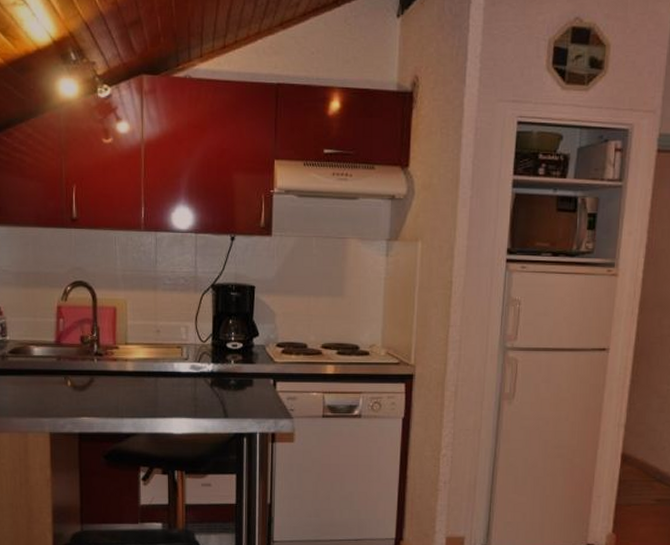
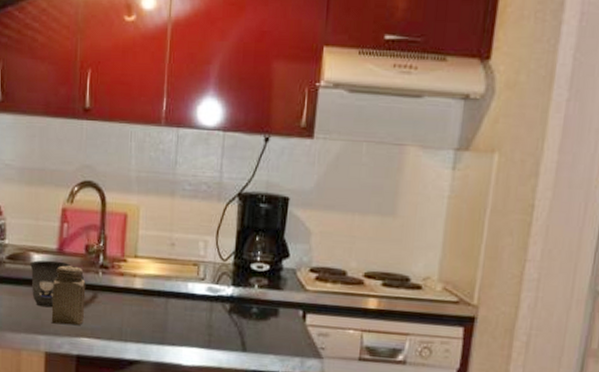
mug: none [31,352,81,393] -> present [30,260,84,308]
salt shaker: none [53,355,84,407] -> present [51,265,86,326]

